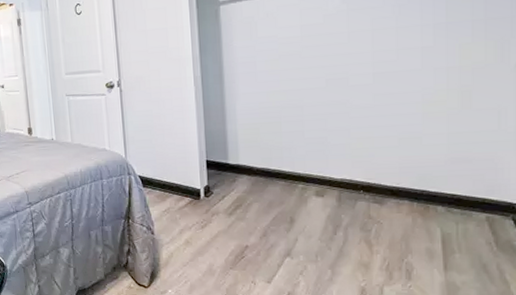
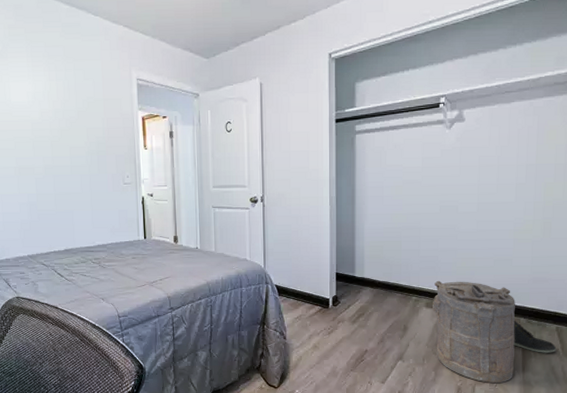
laundry hamper: none [322,164,432,284] -> present [431,280,515,384]
sneaker: none [428,209,488,248] -> present [513,320,557,353]

